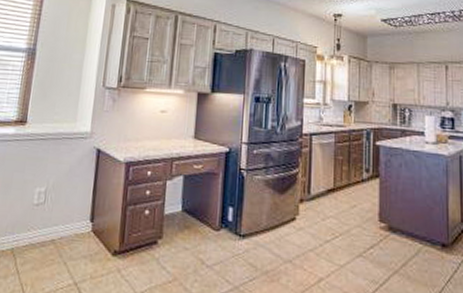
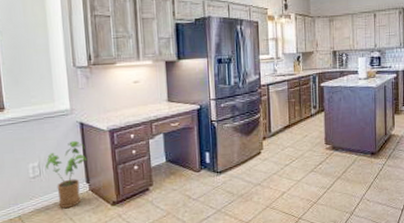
house plant: none [52,168,97,249] -> present [45,140,87,208]

